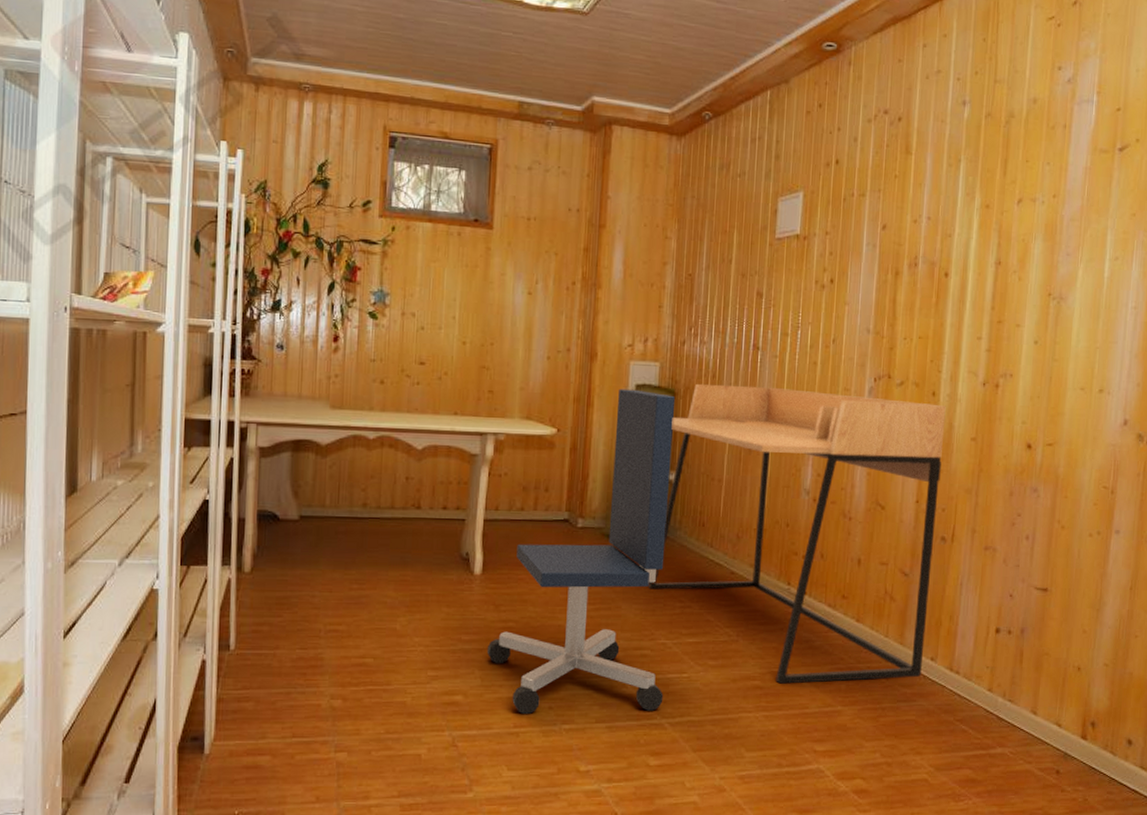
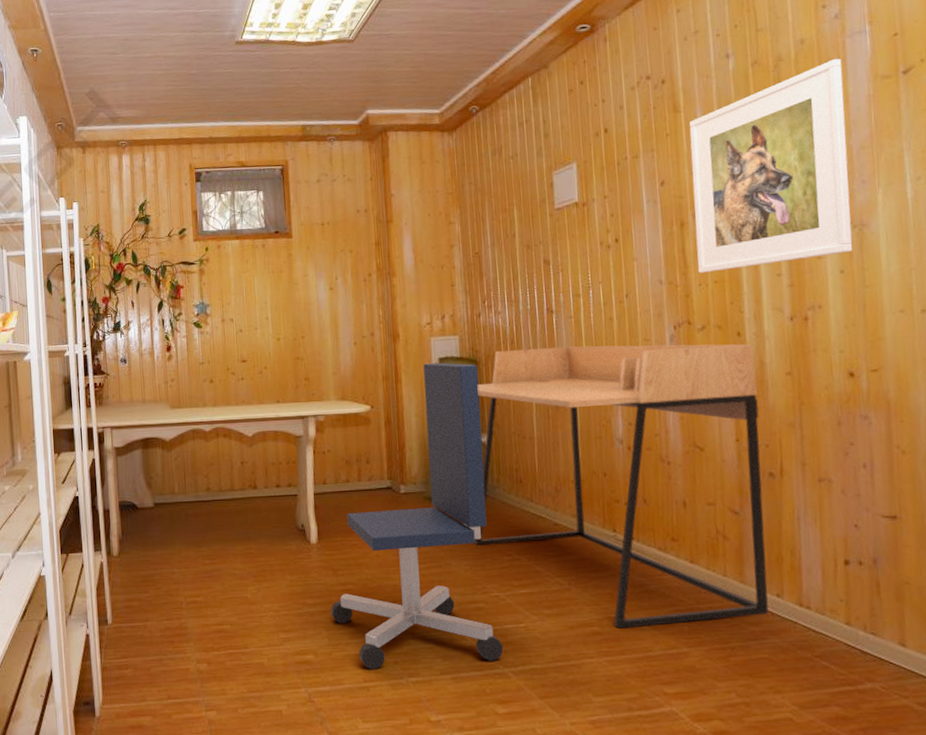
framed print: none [905,124,1068,327] -> present [689,59,853,273]

